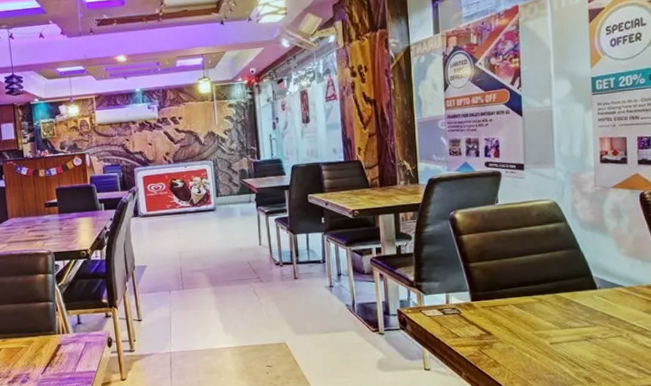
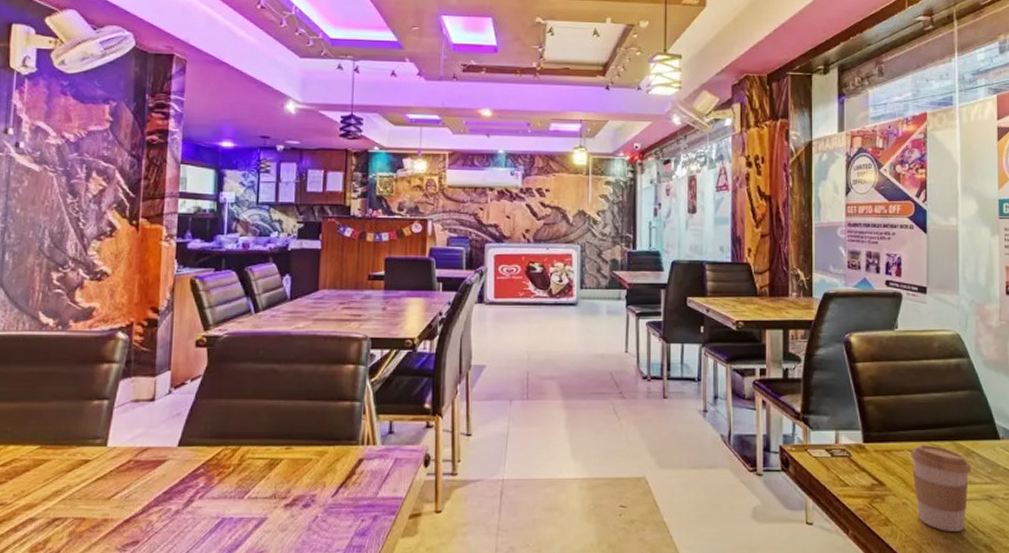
coffee cup: none [514,298,571,368] -> present [911,445,971,531]

